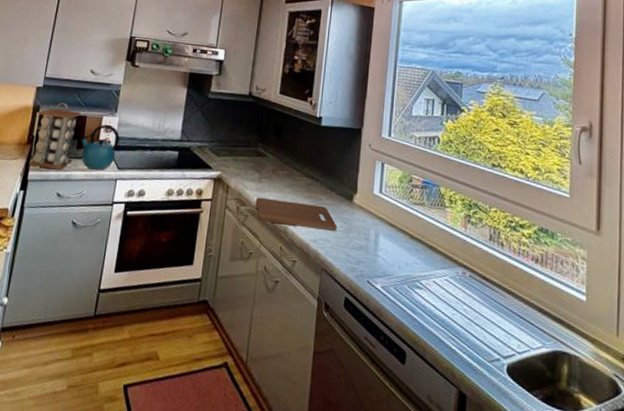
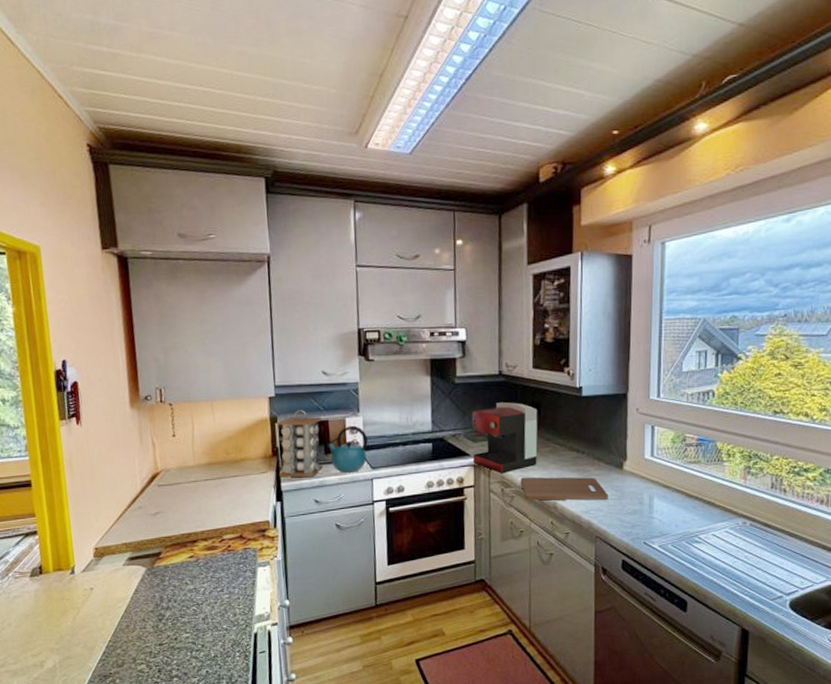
coffee maker: none [214,121,280,191] -> present [471,402,538,473]

